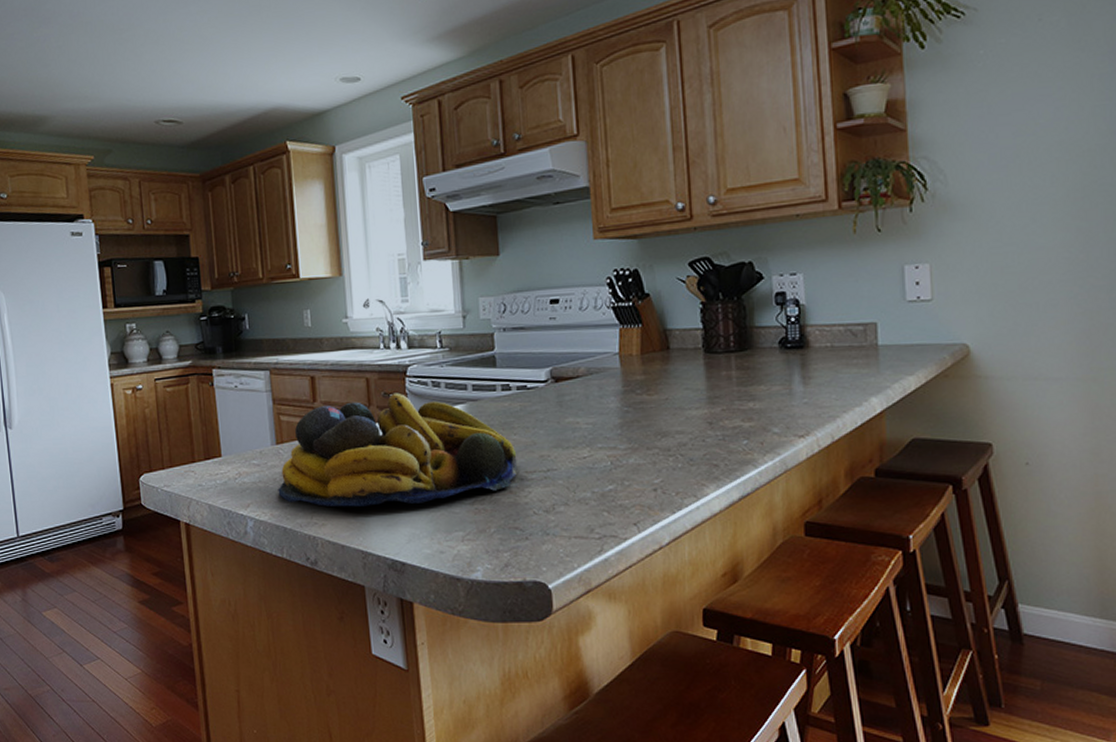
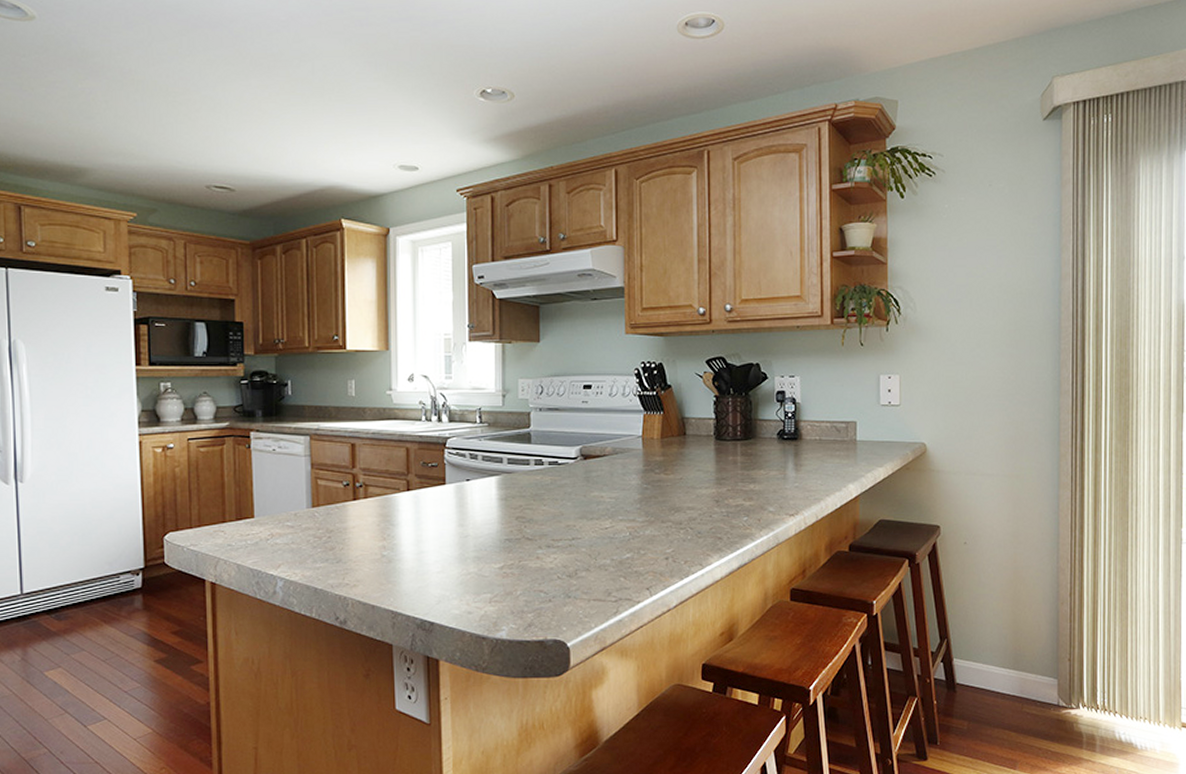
fruit bowl: present [278,392,518,507] -> none [311,462,545,569]

